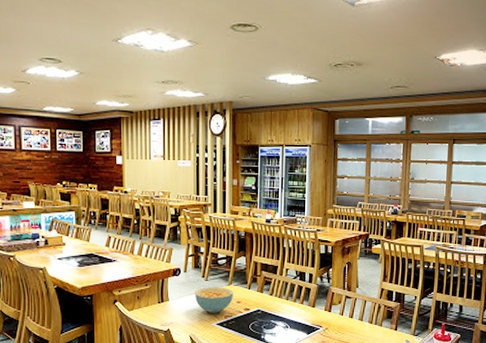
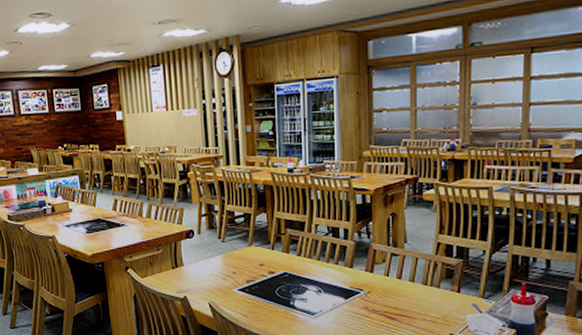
cereal bowl: present [194,287,234,313] -> none [210,249,256,278]

